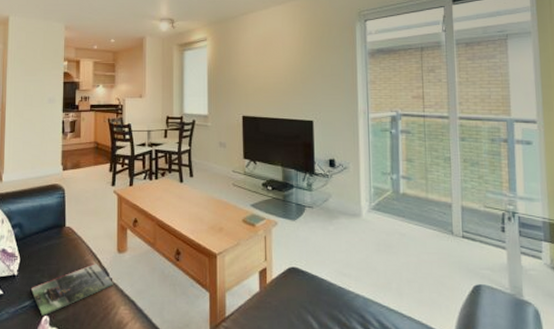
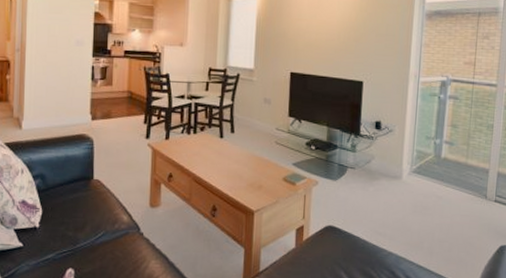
magazine: present [30,263,113,317] -> none [53,217,144,270]

